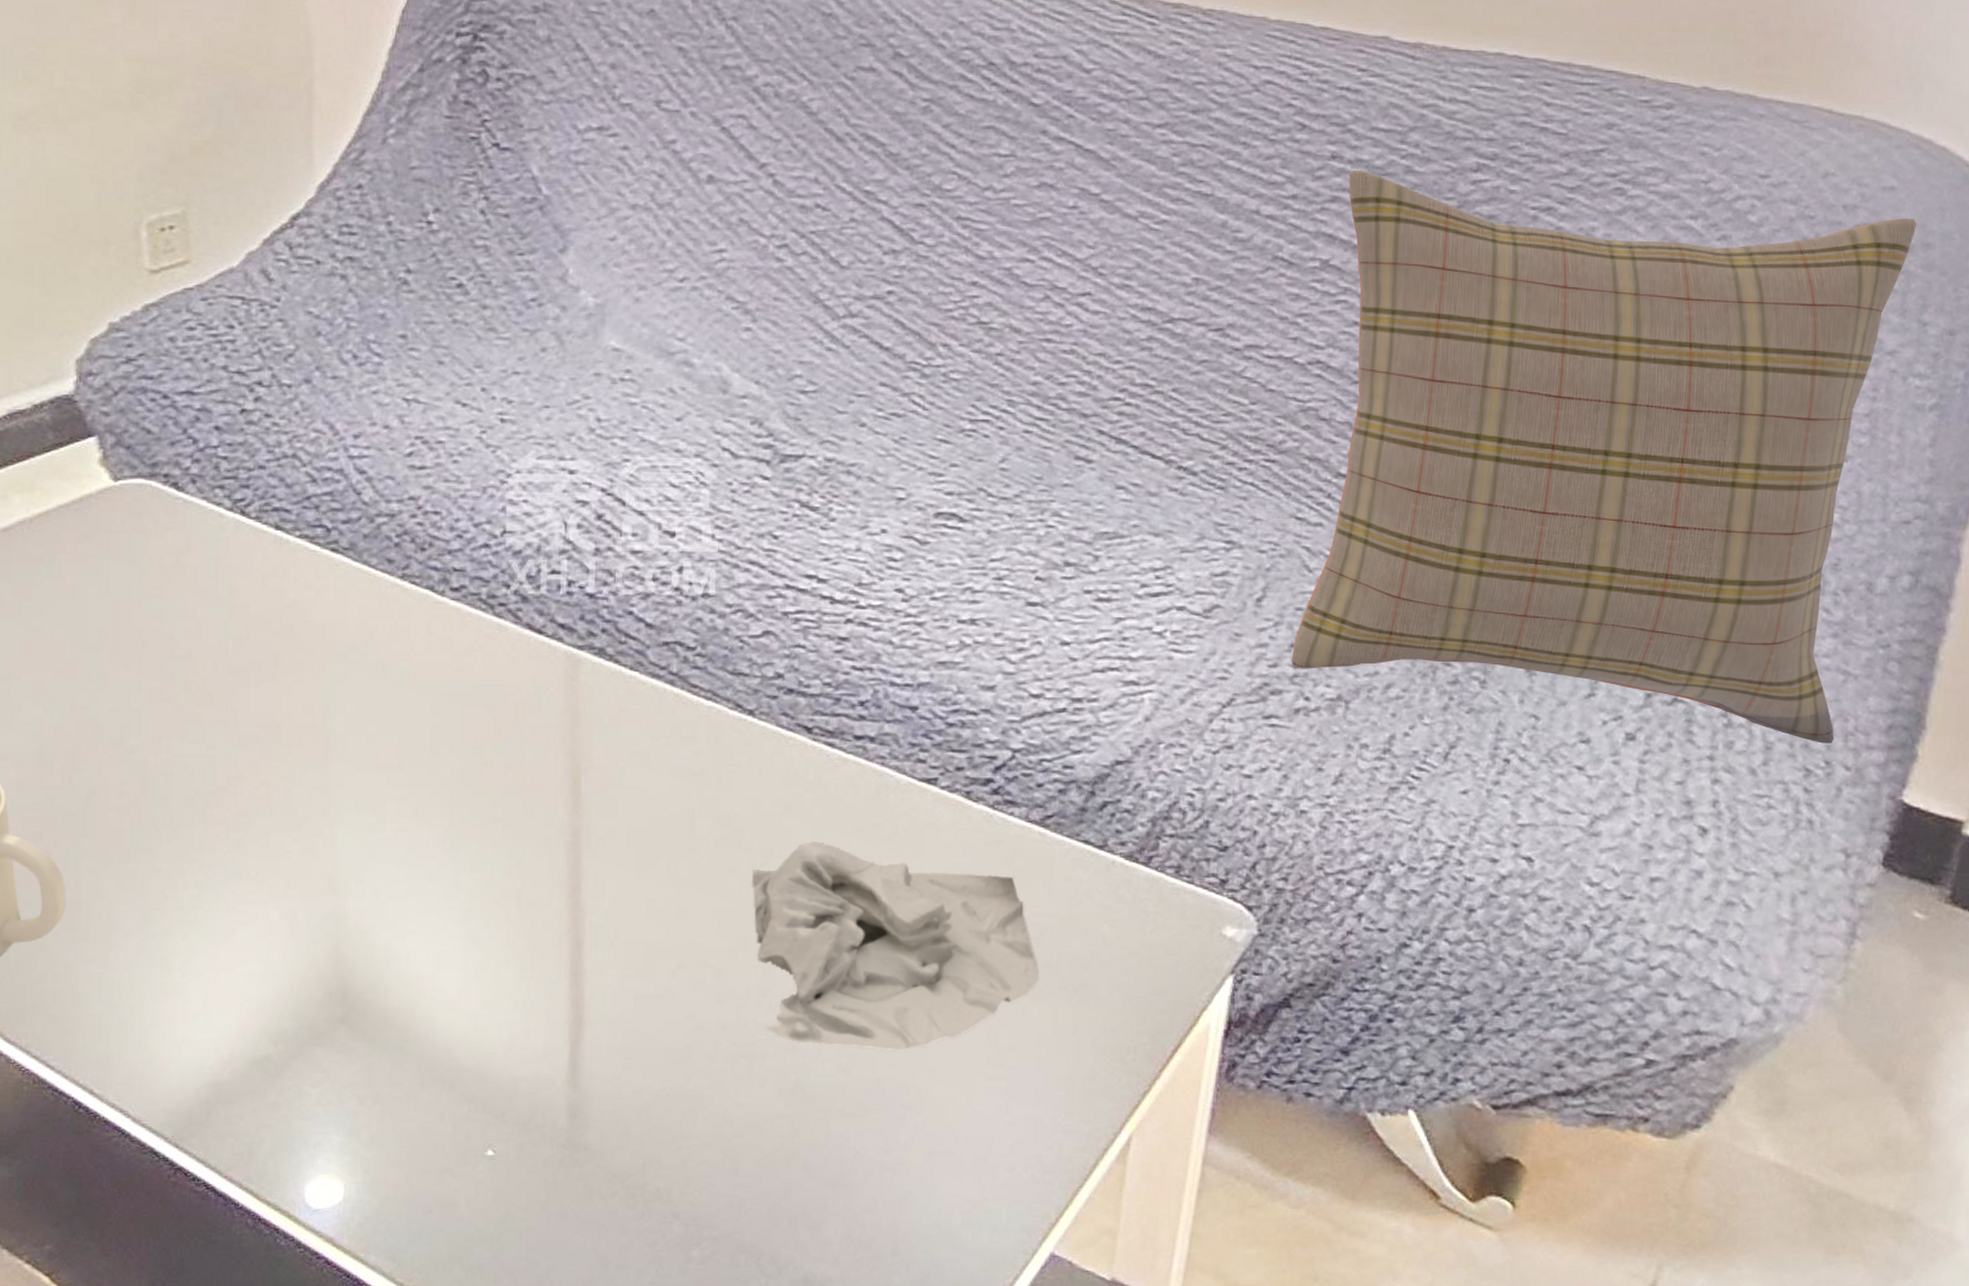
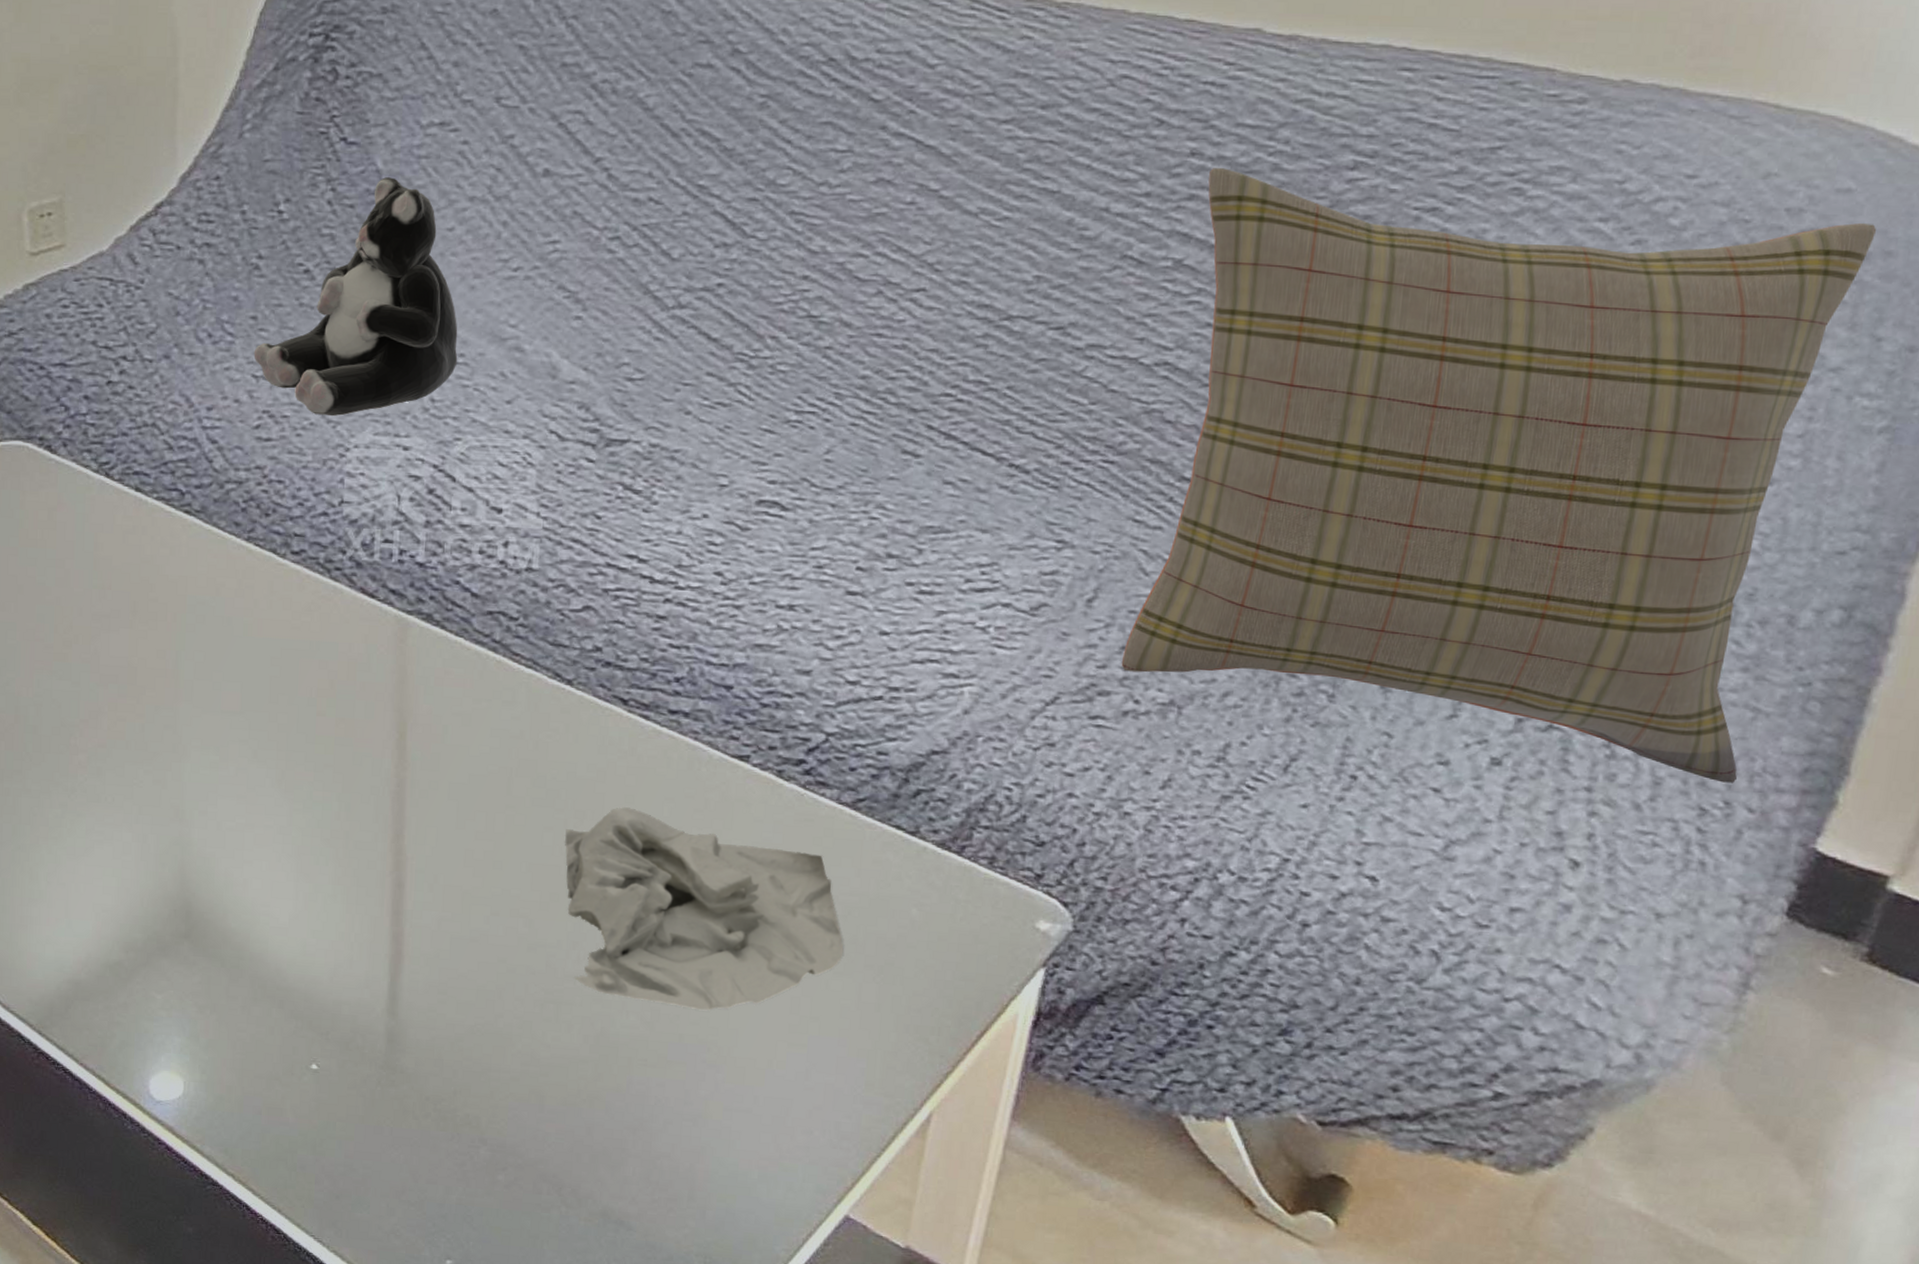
plush toy: none [404,185,624,440] -> present [253,177,458,417]

